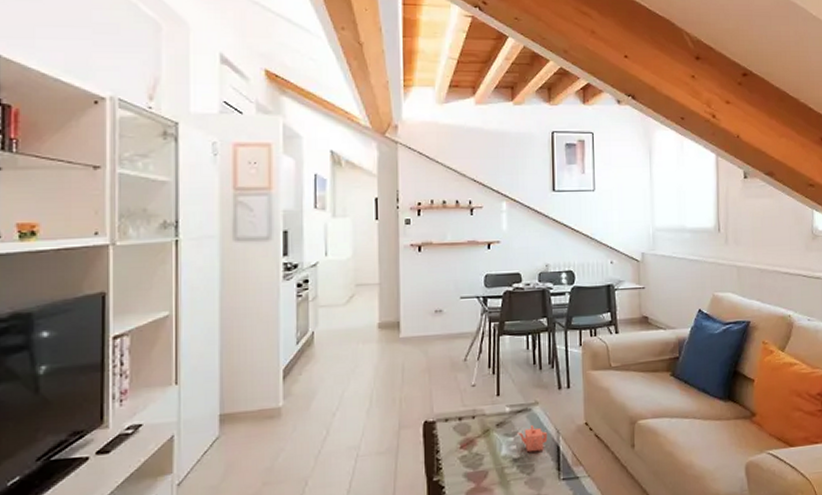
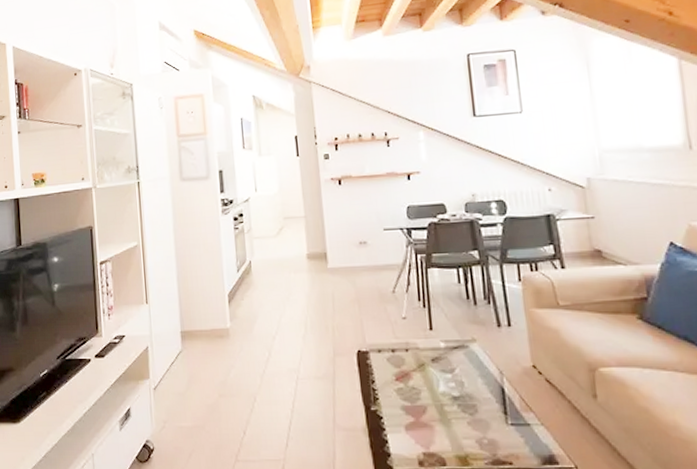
teapot: present [517,425,548,453] -> none [455,363,490,392]

